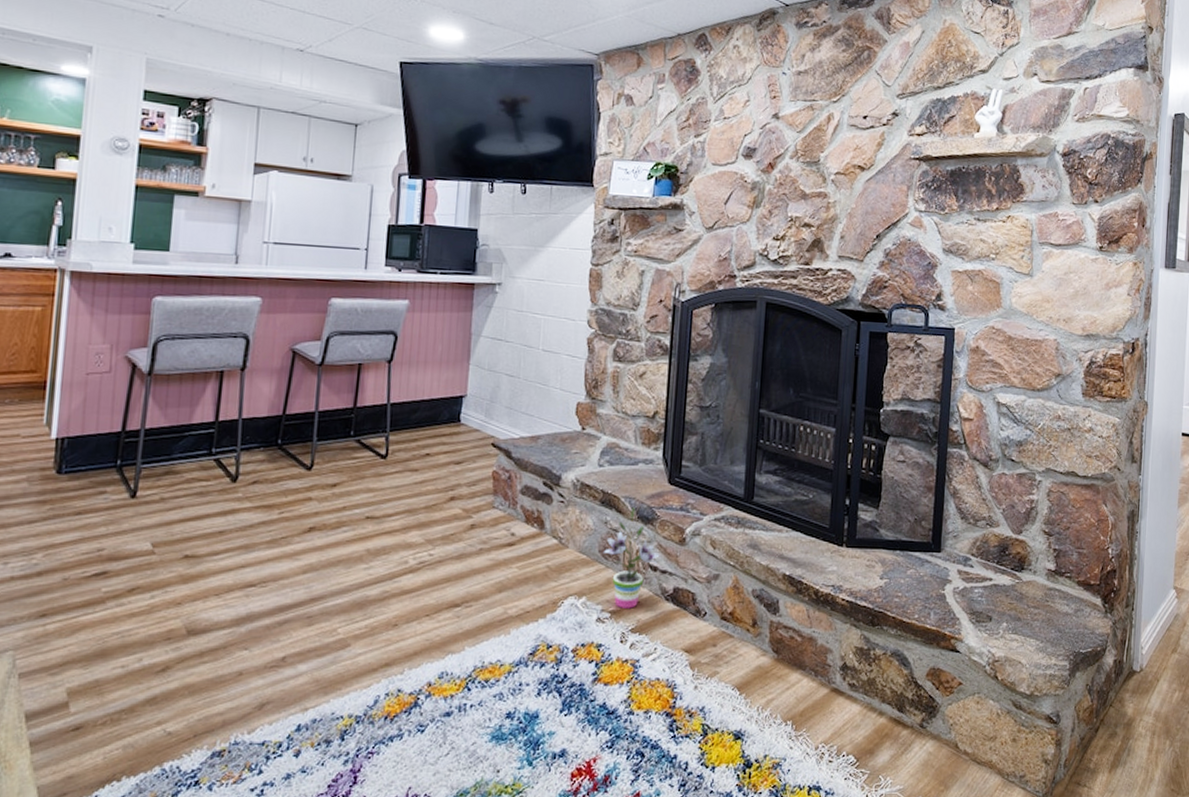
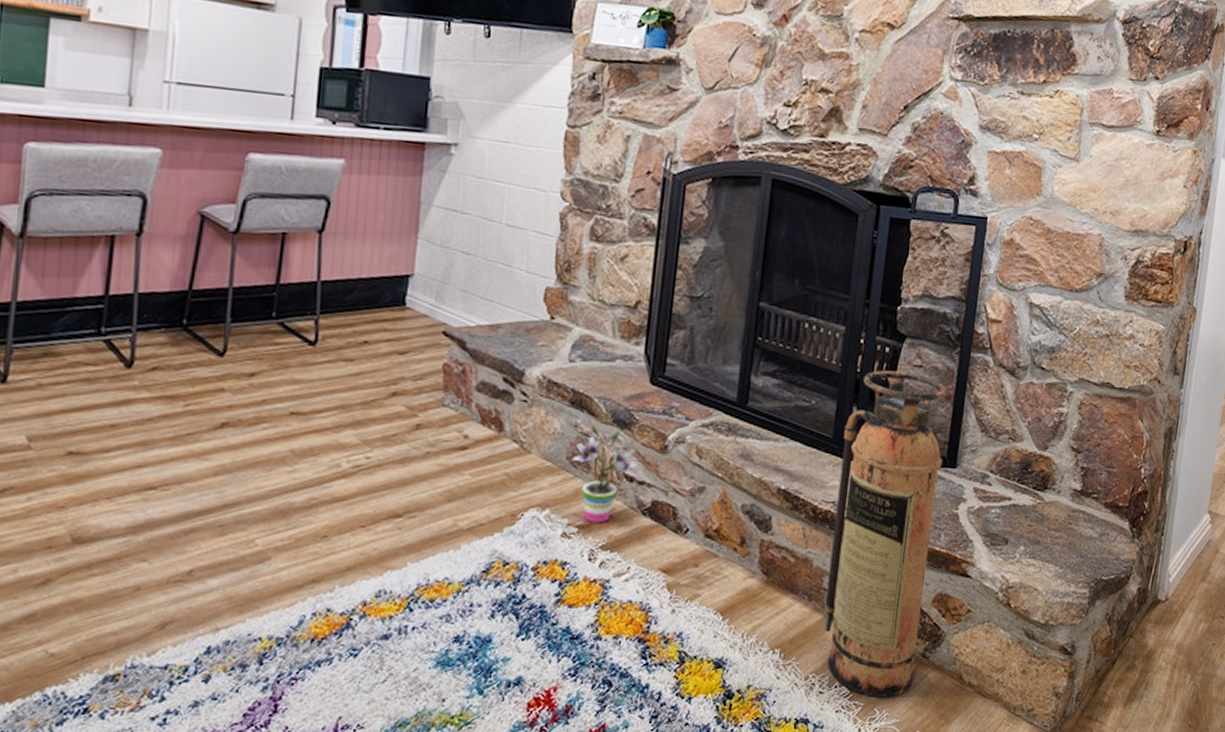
fire extinguisher: none [828,466,929,766] -> present [823,370,948,698]

